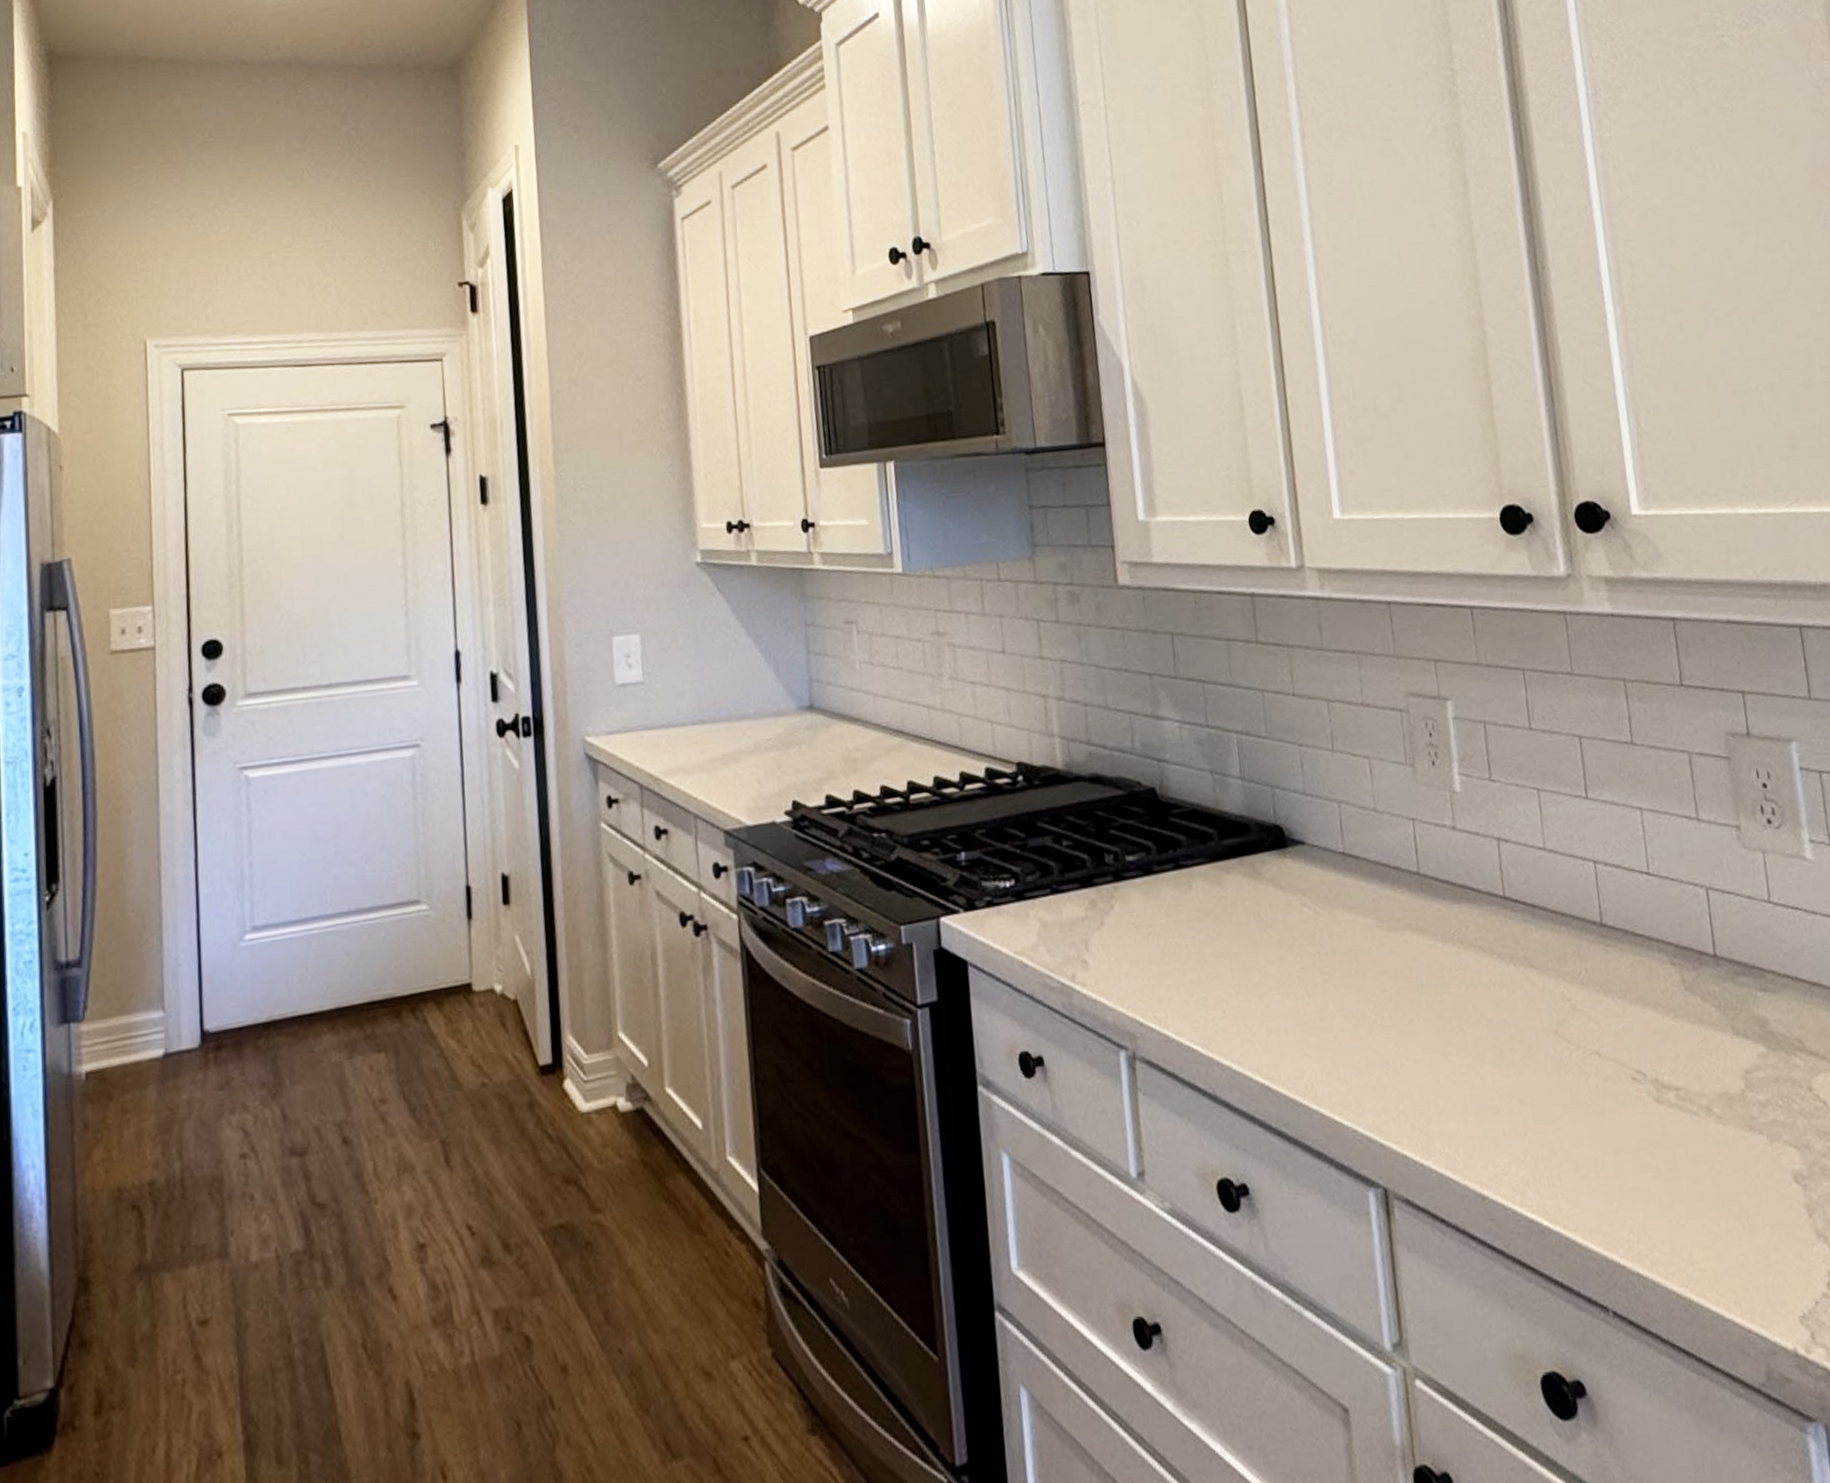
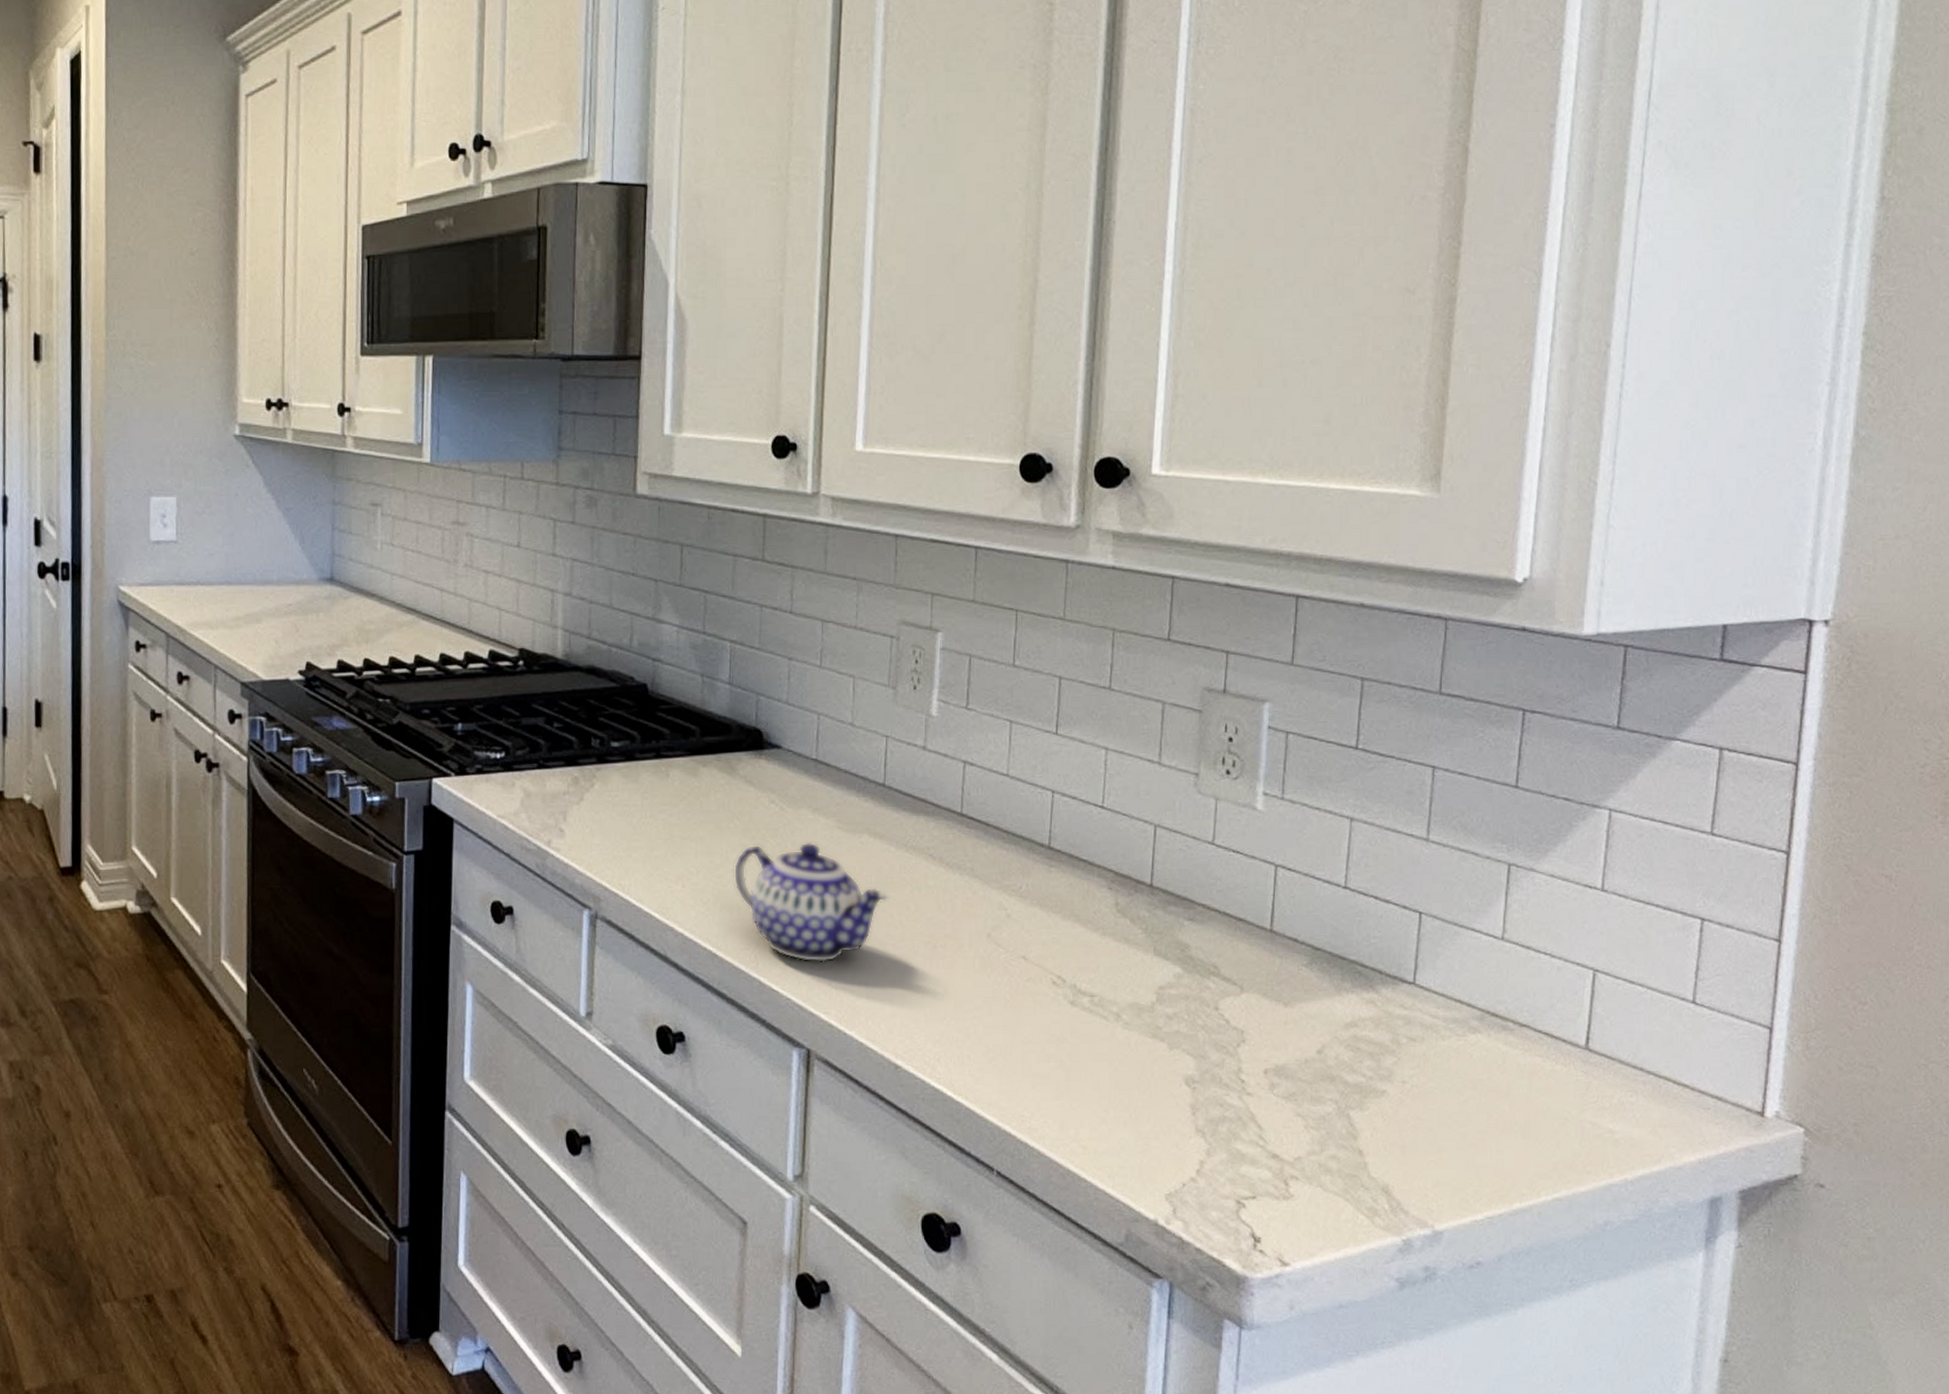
teapot: none [1274,946,1443,1085] -> present [733,842,888,962]

